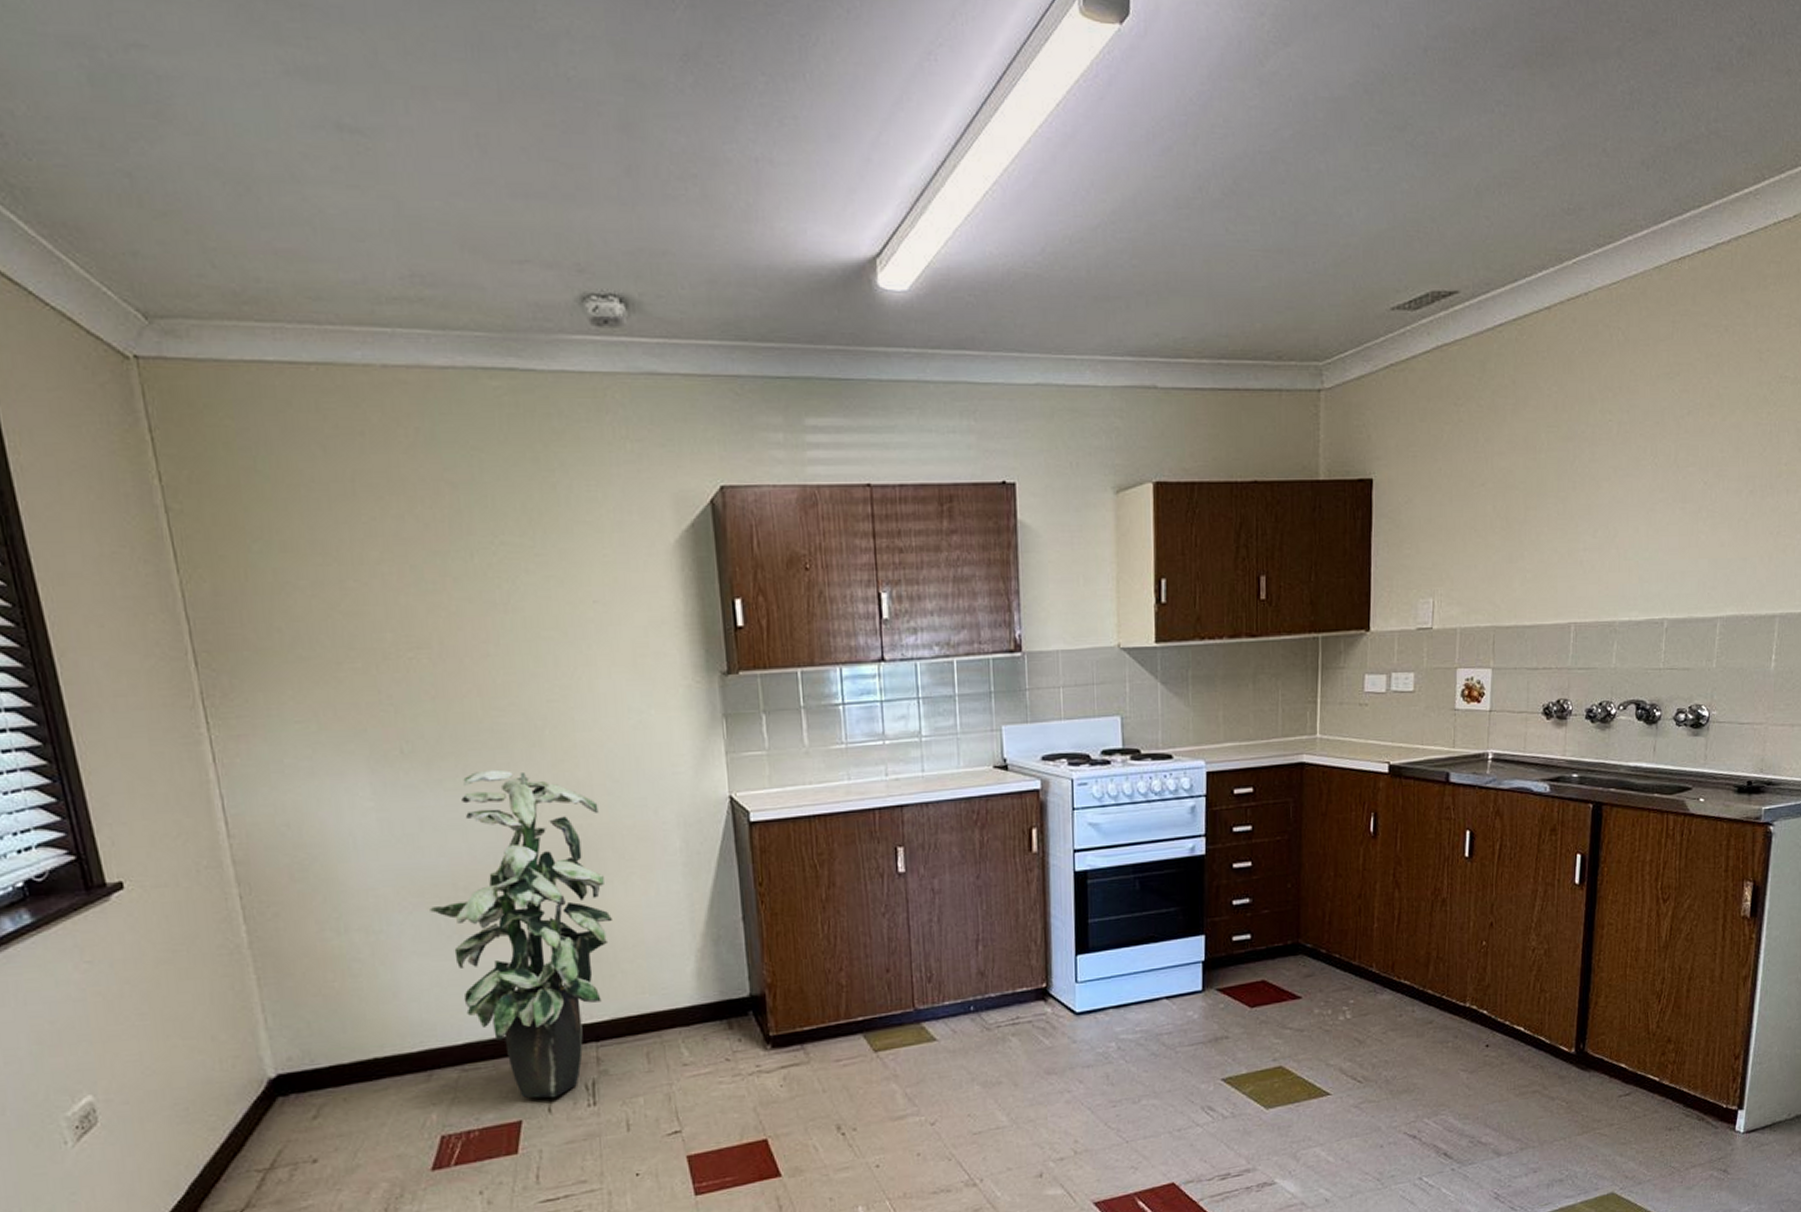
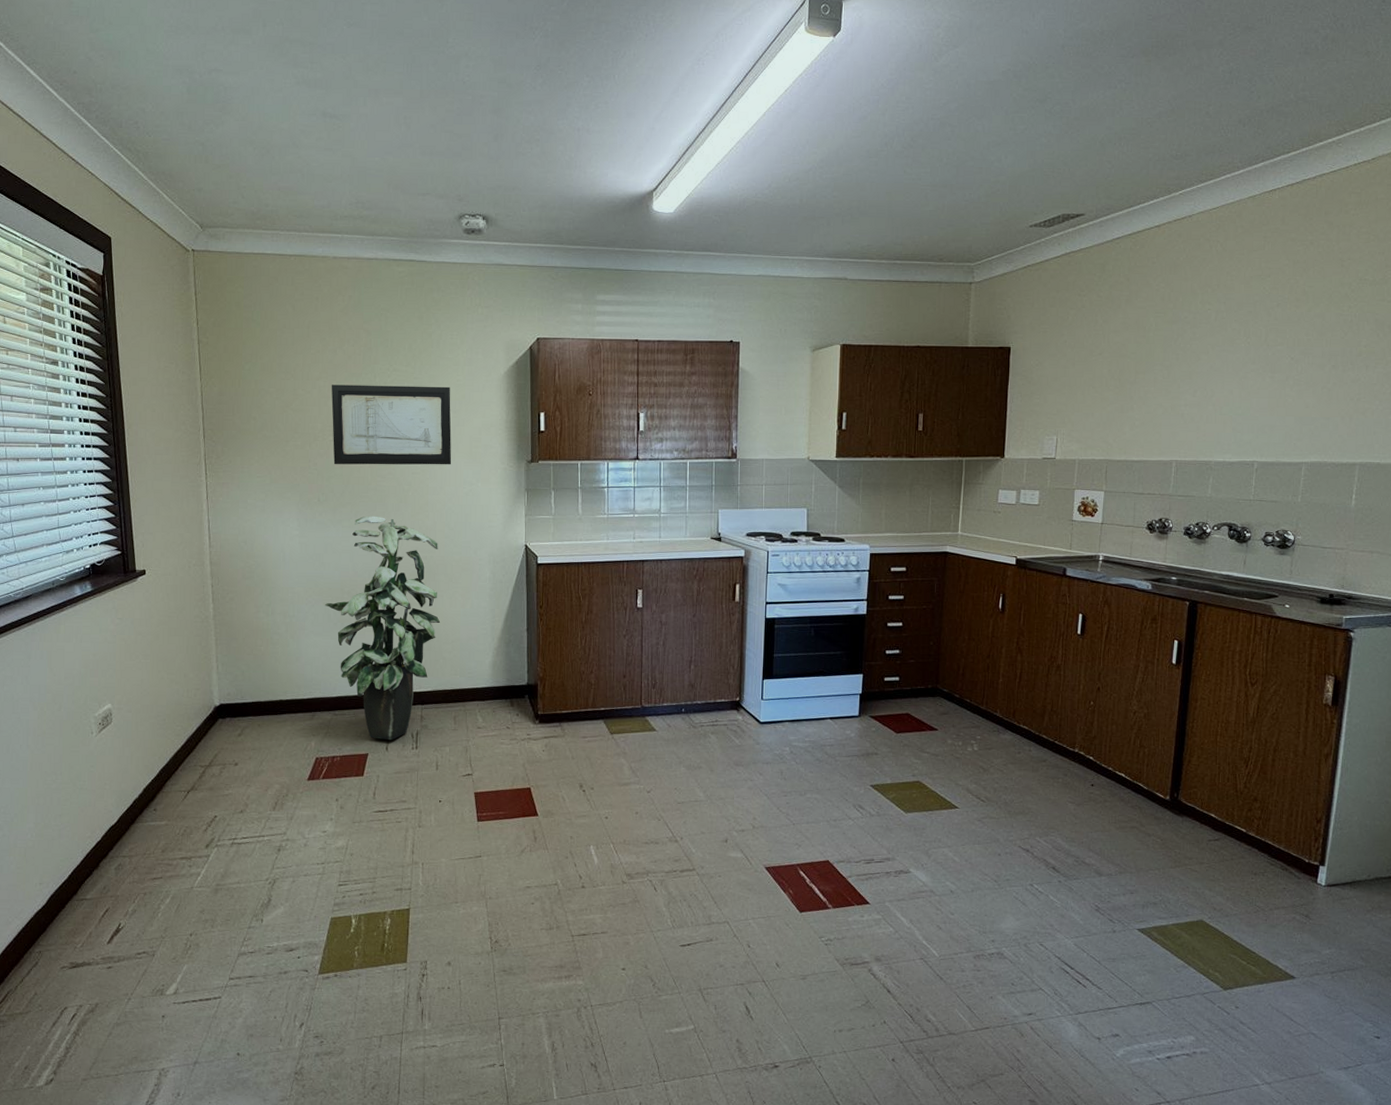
wall art: none [401,566,607,695] -> present [331,384,452,465]

